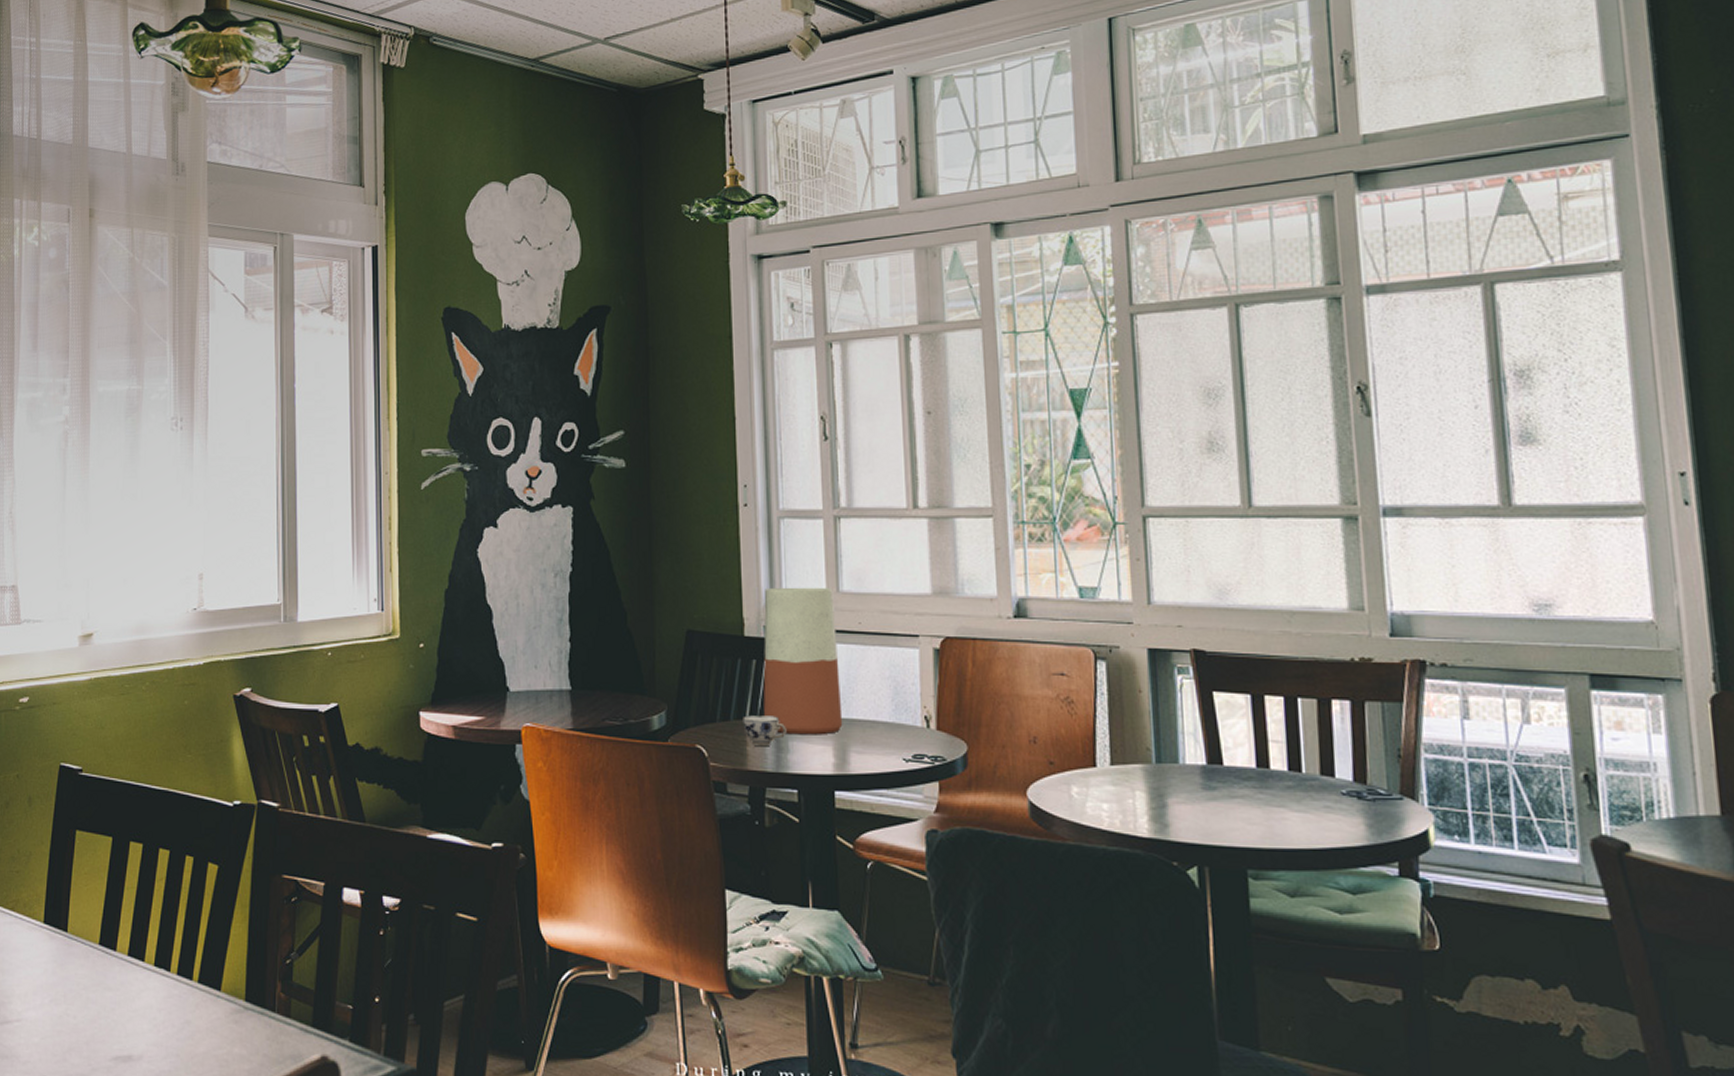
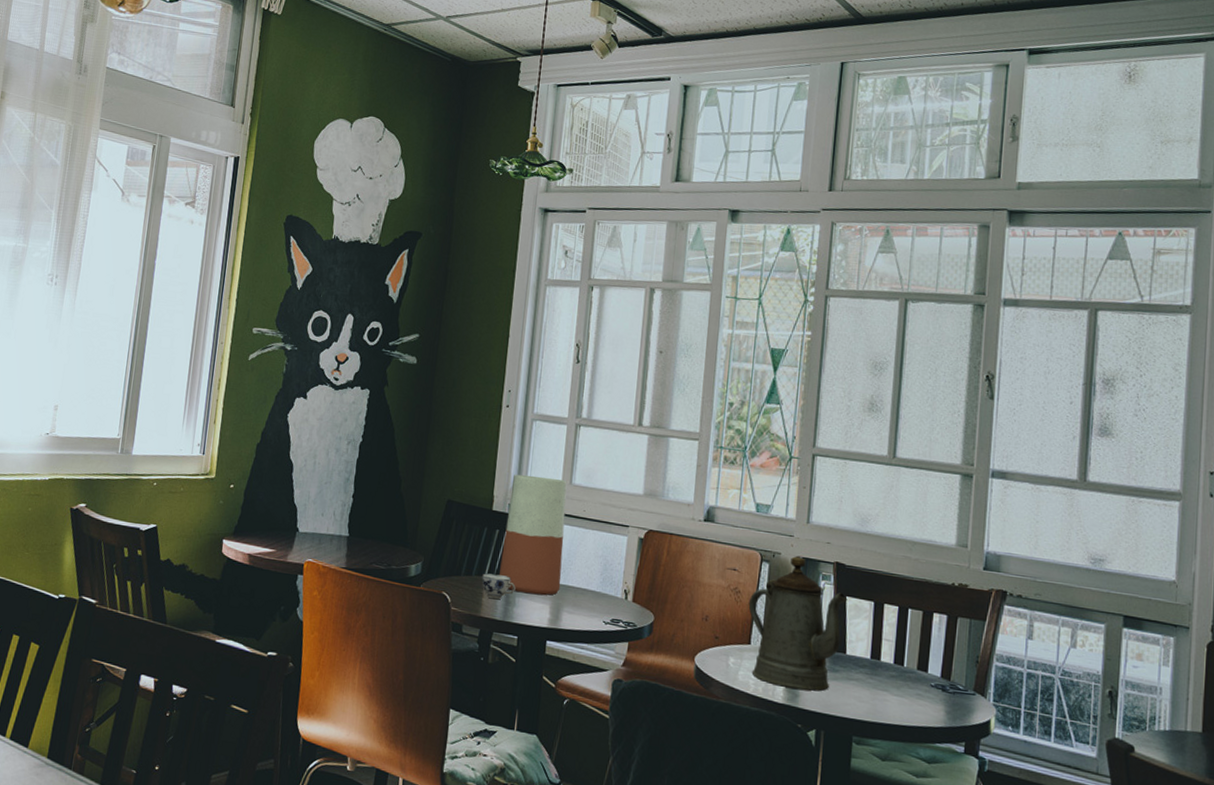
coffee pot: none [1086,647,1215,817] -> present [748,555,848,691]

